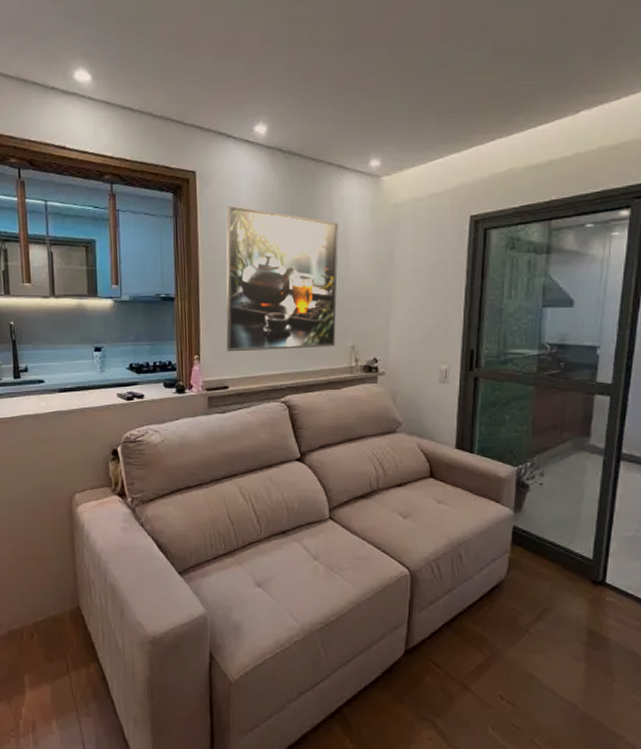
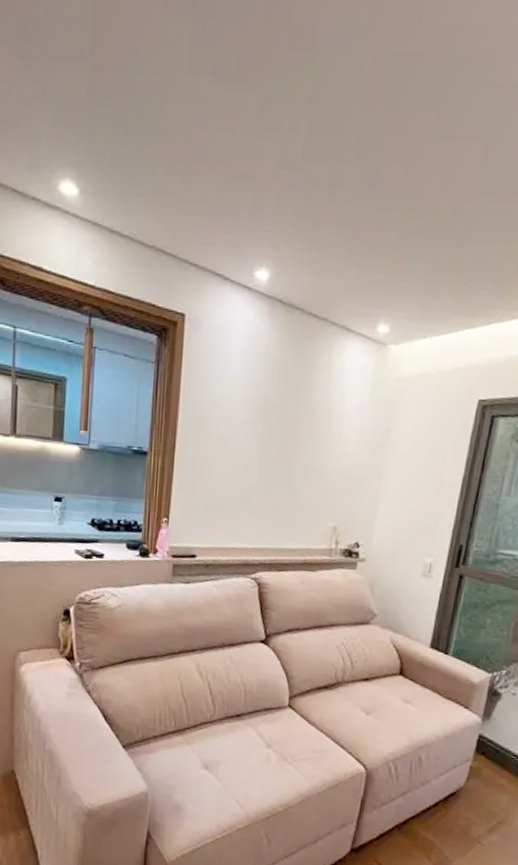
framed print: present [226,205,339,352] -> none [199,356,335,526]

